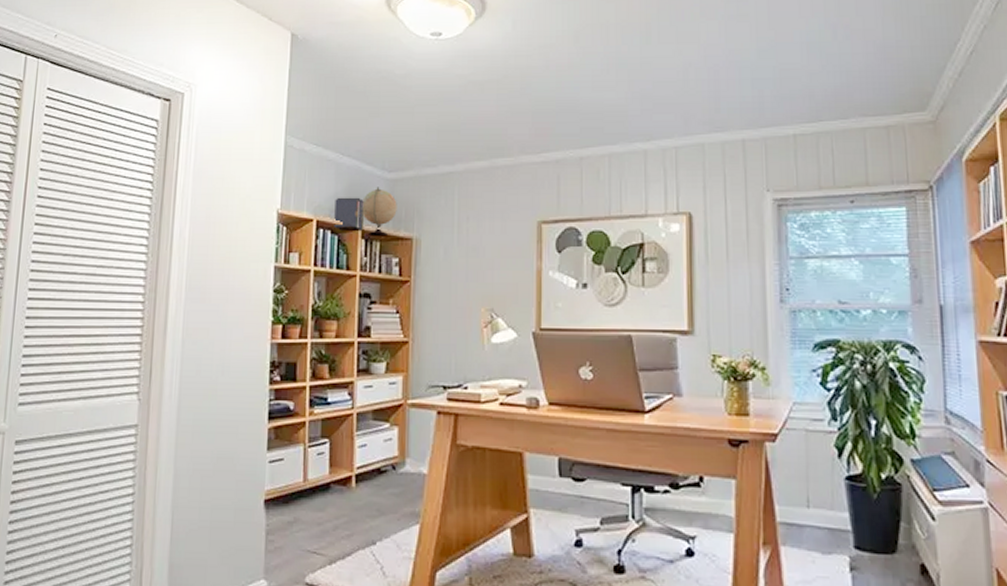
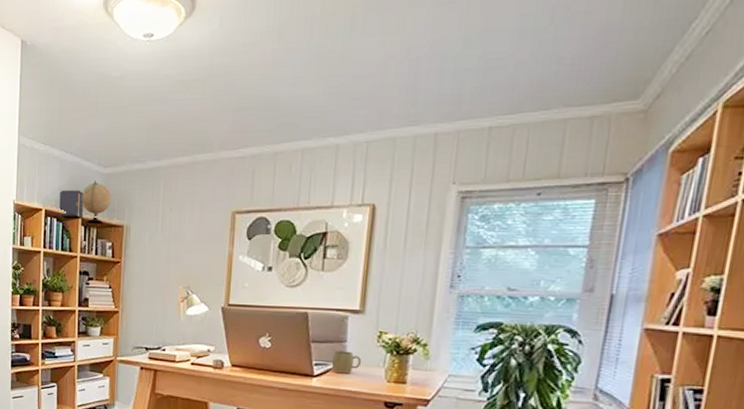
mug: none [663,379,698,407] -> present [331,350,362,374]

